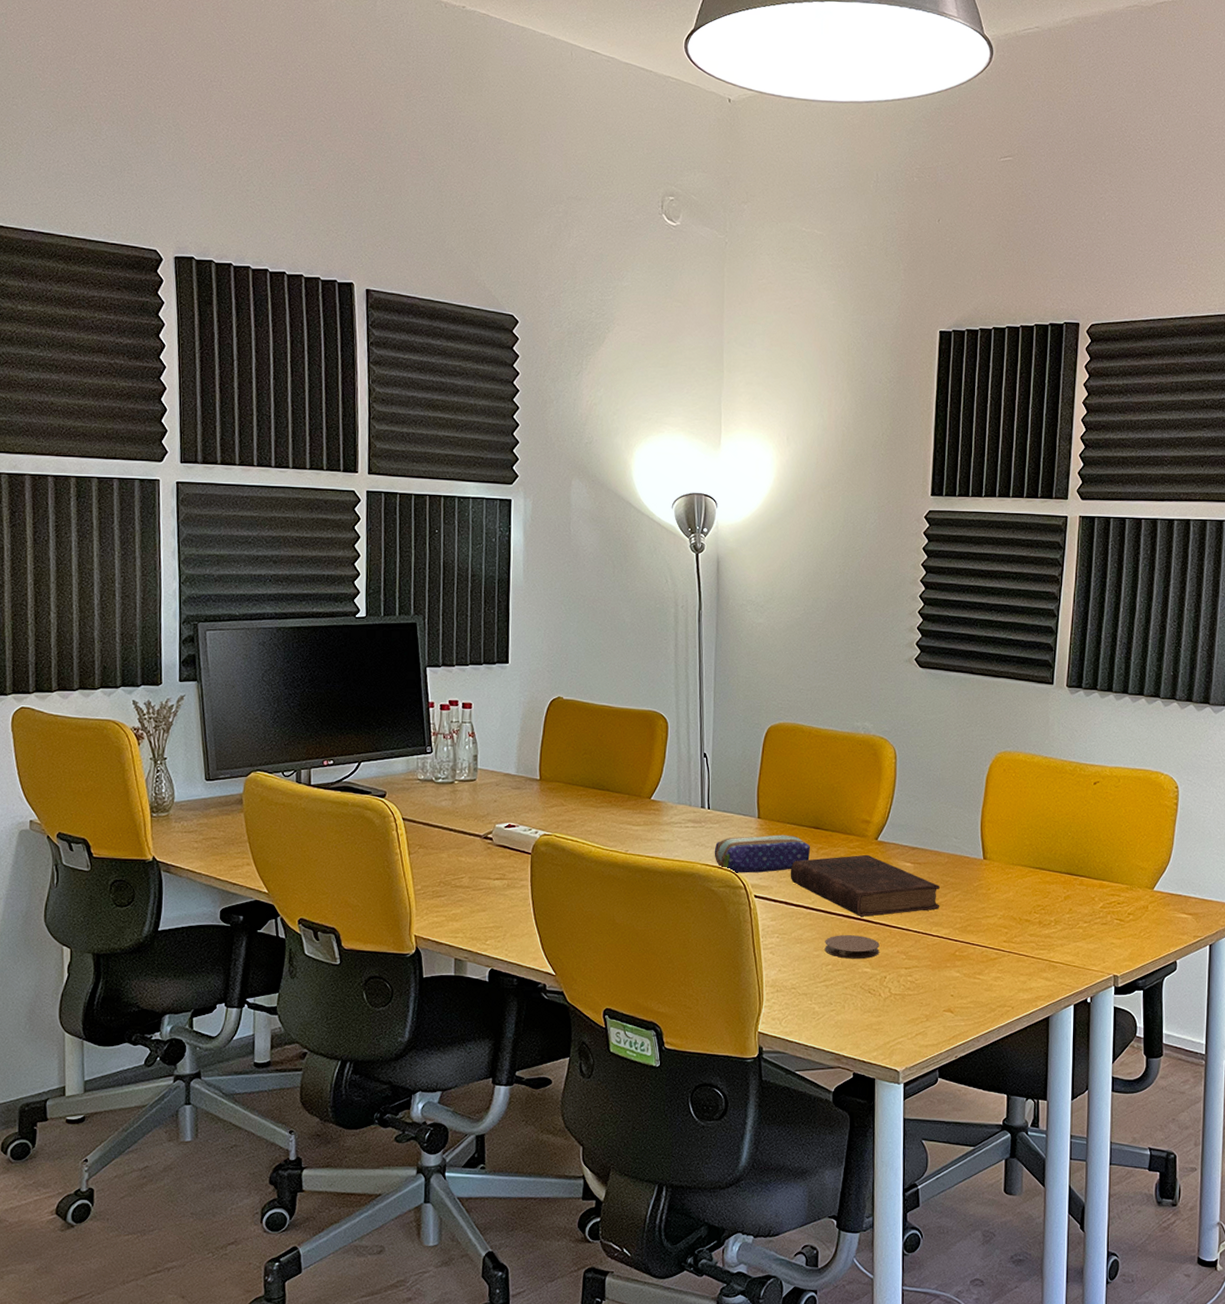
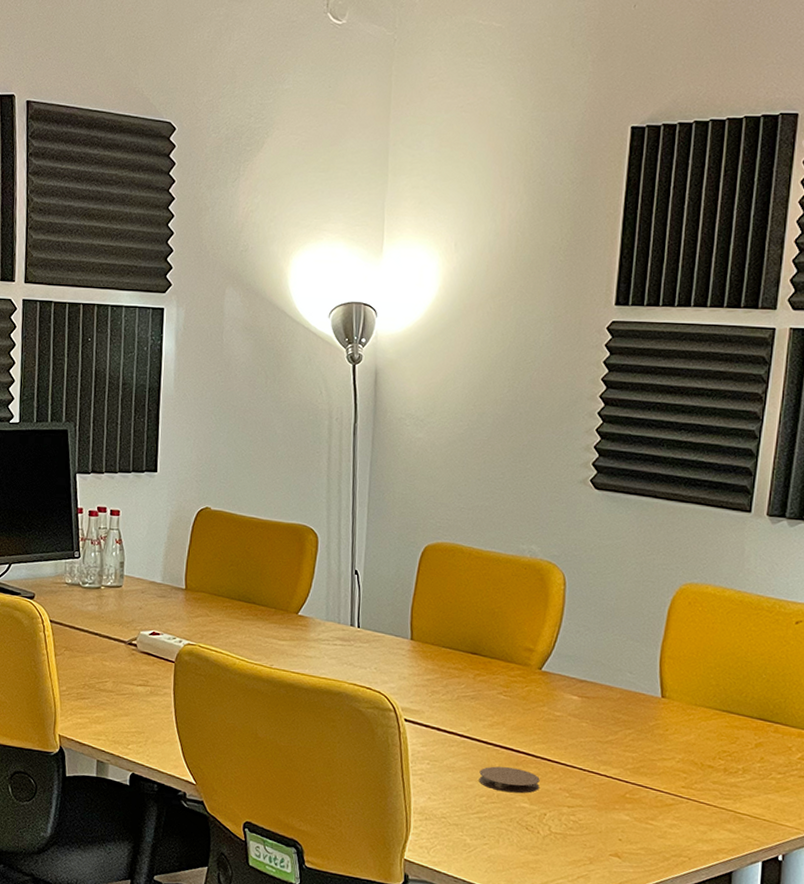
pencil case: present [714,835,810,873] -> none [362,657,467,696]
book: present [790,854,940,917] -> none [443,684,610,750]

